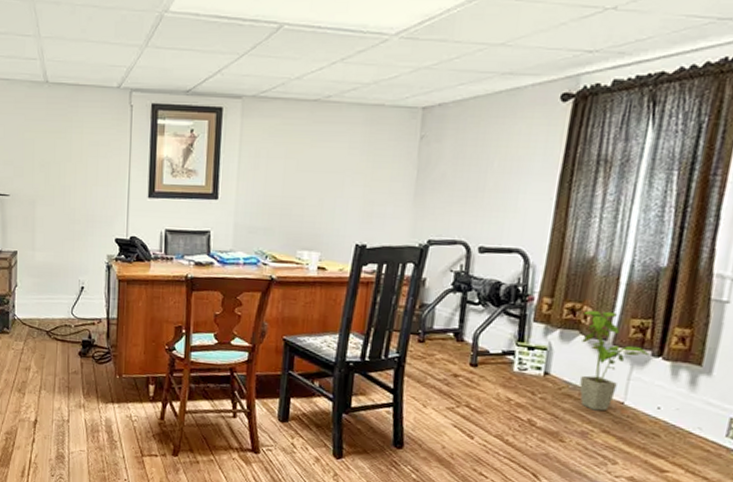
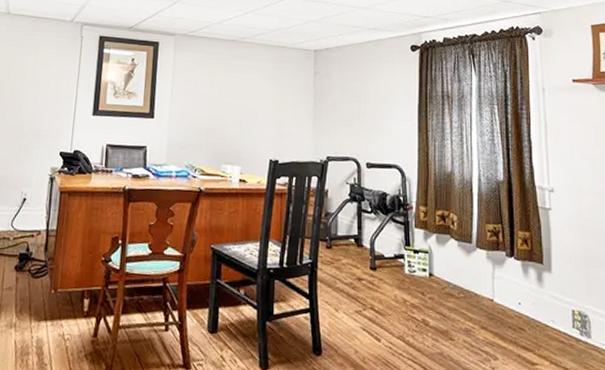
house plant: present [579,310,650,411] -> none [451,216,504,309]

